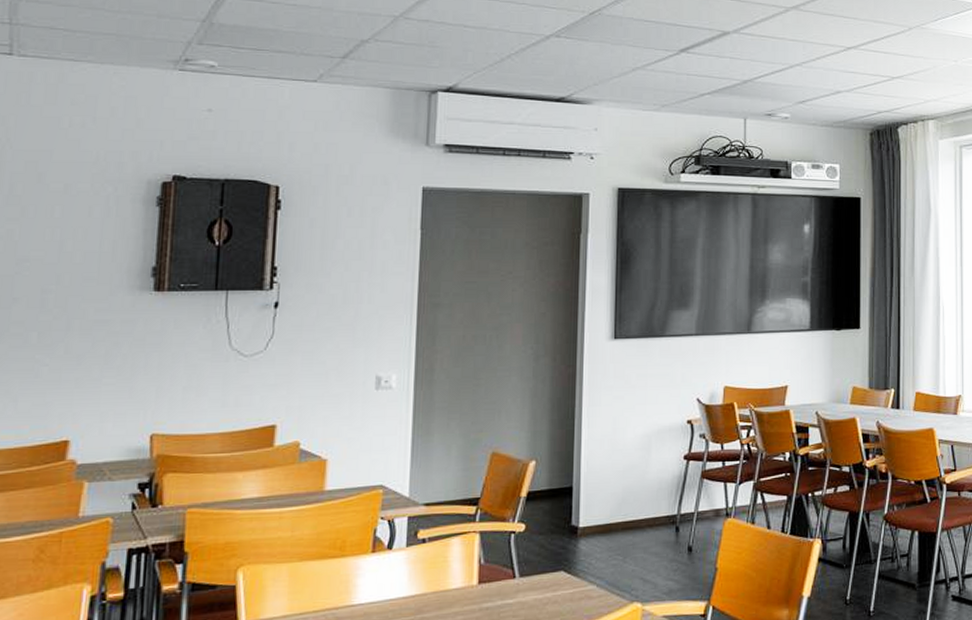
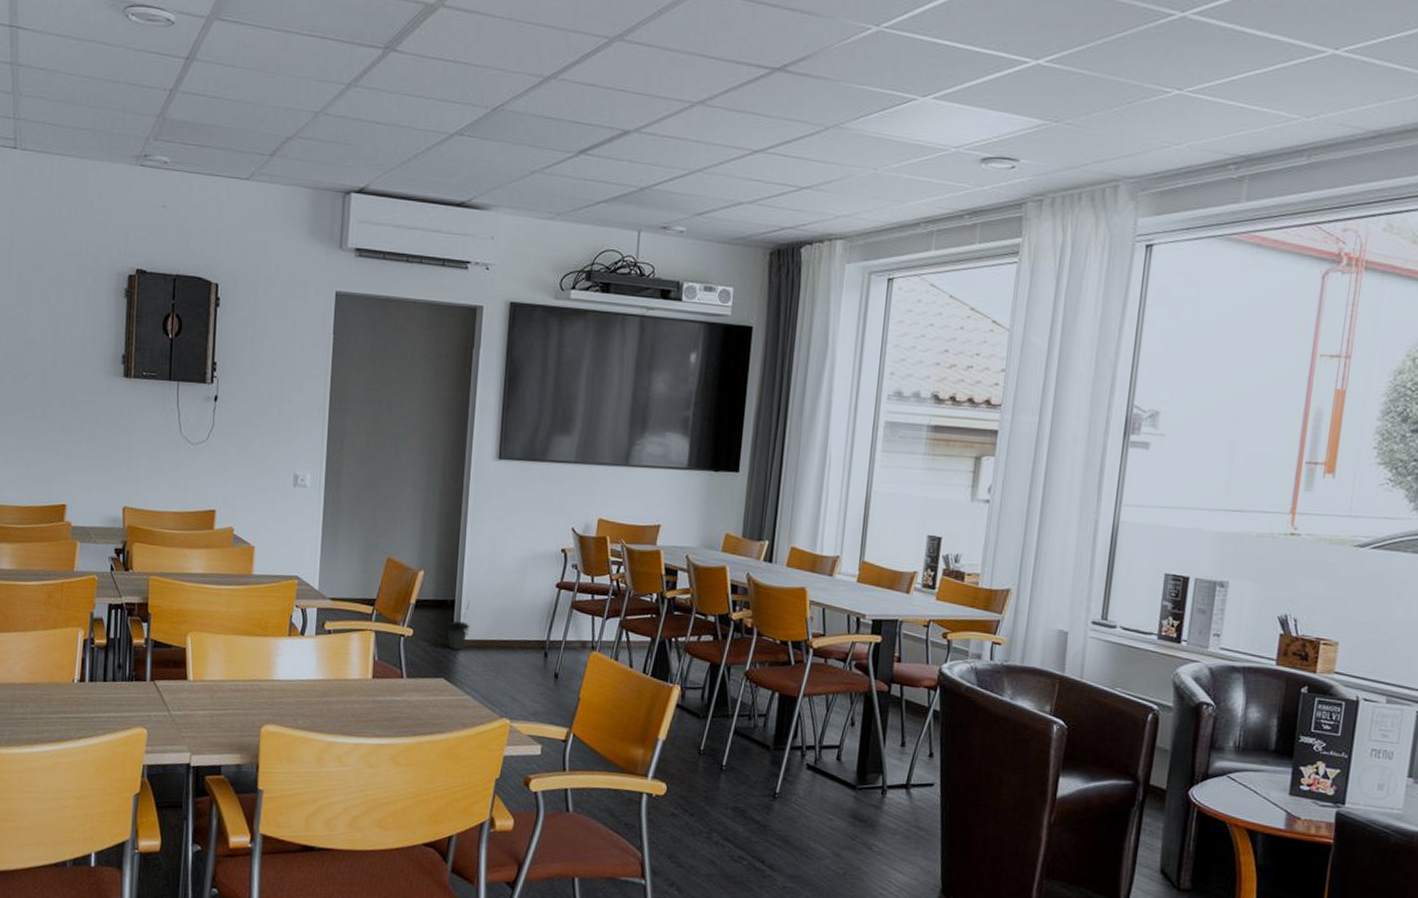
potted plant: none [560,485,591,539] -> present [443,600,471,650]

